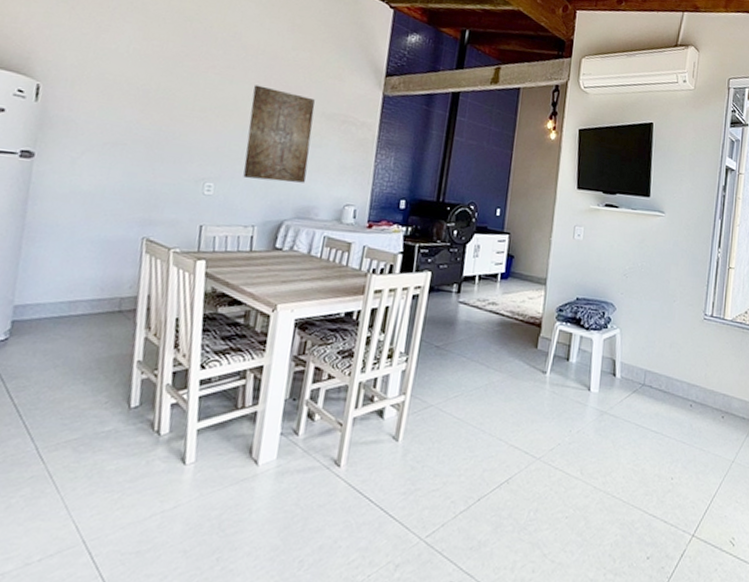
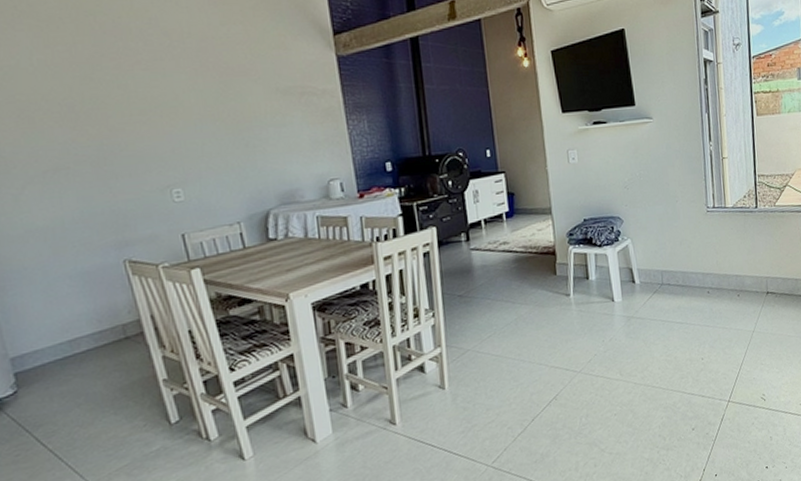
wall art: present [243,85,315,183] -> none [192,72,281,175]

